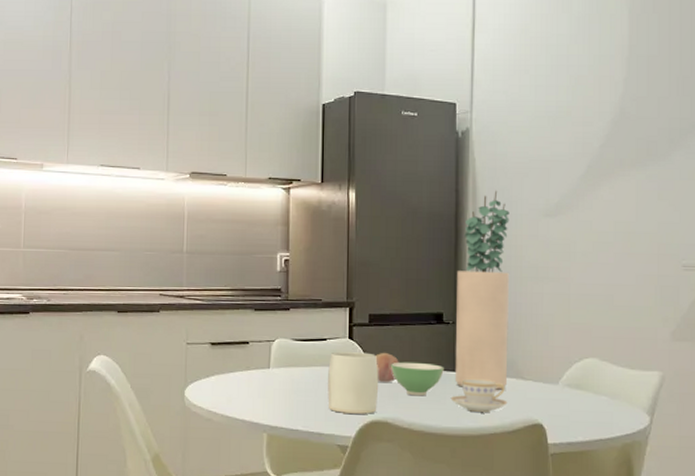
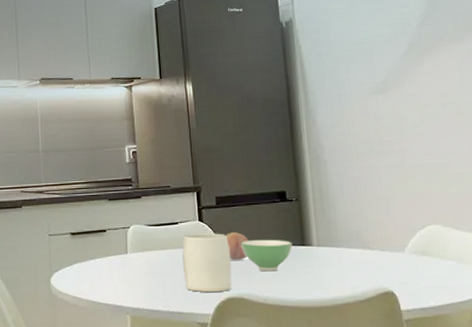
teacup: present [450,378,508,413] -> none [301,251,357,284]
vase: present [454,190,510,390] -> none [295,73,355,261]

